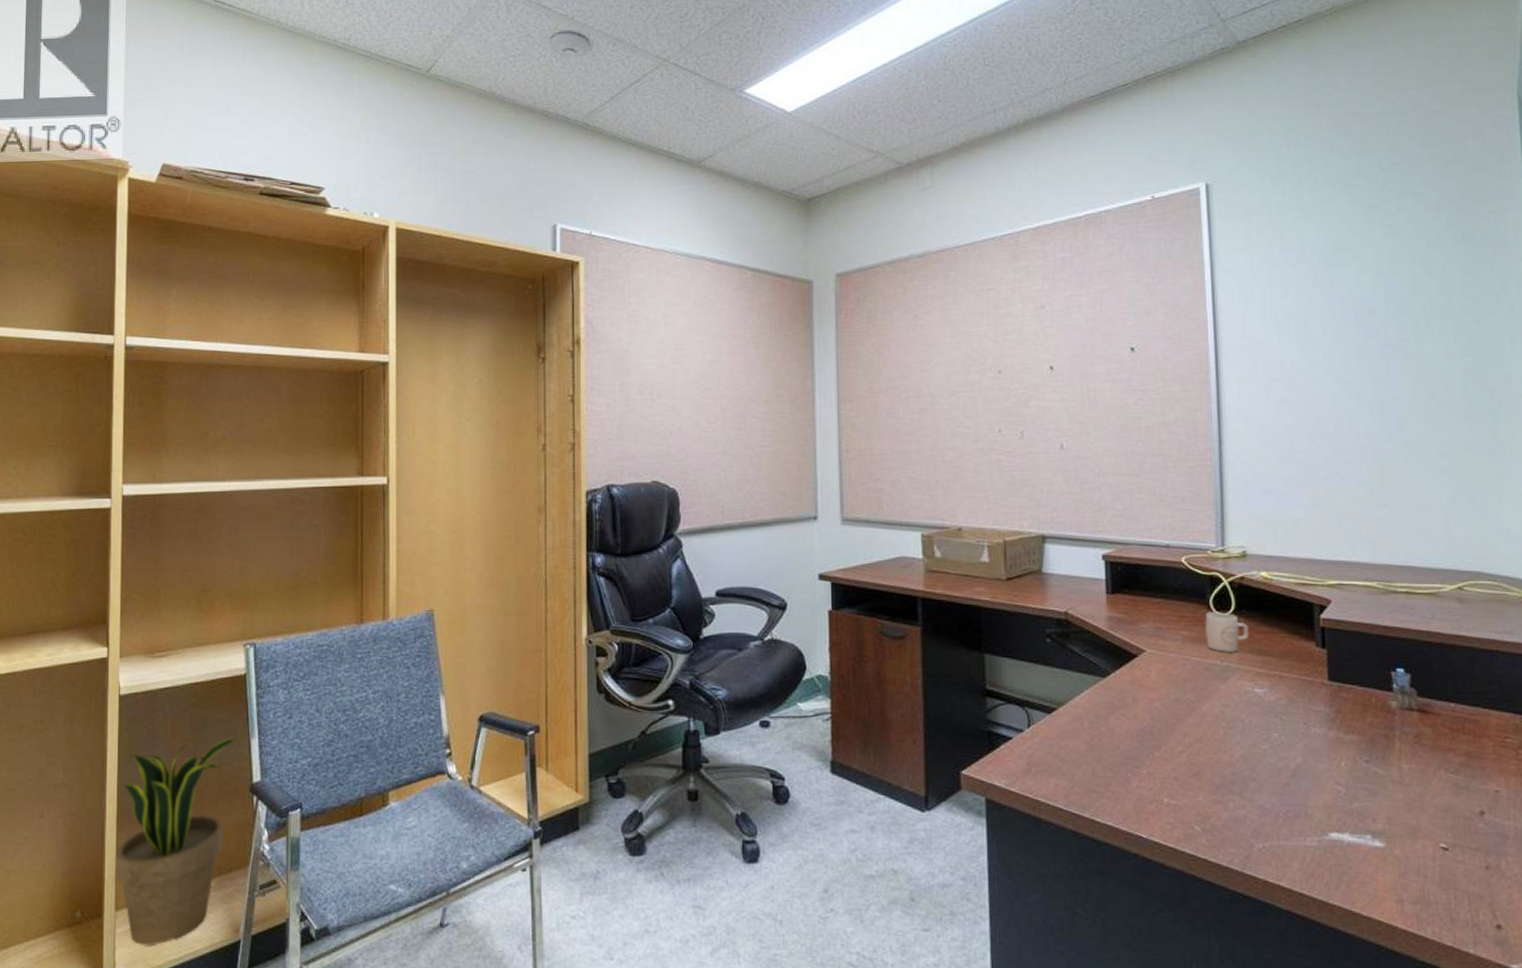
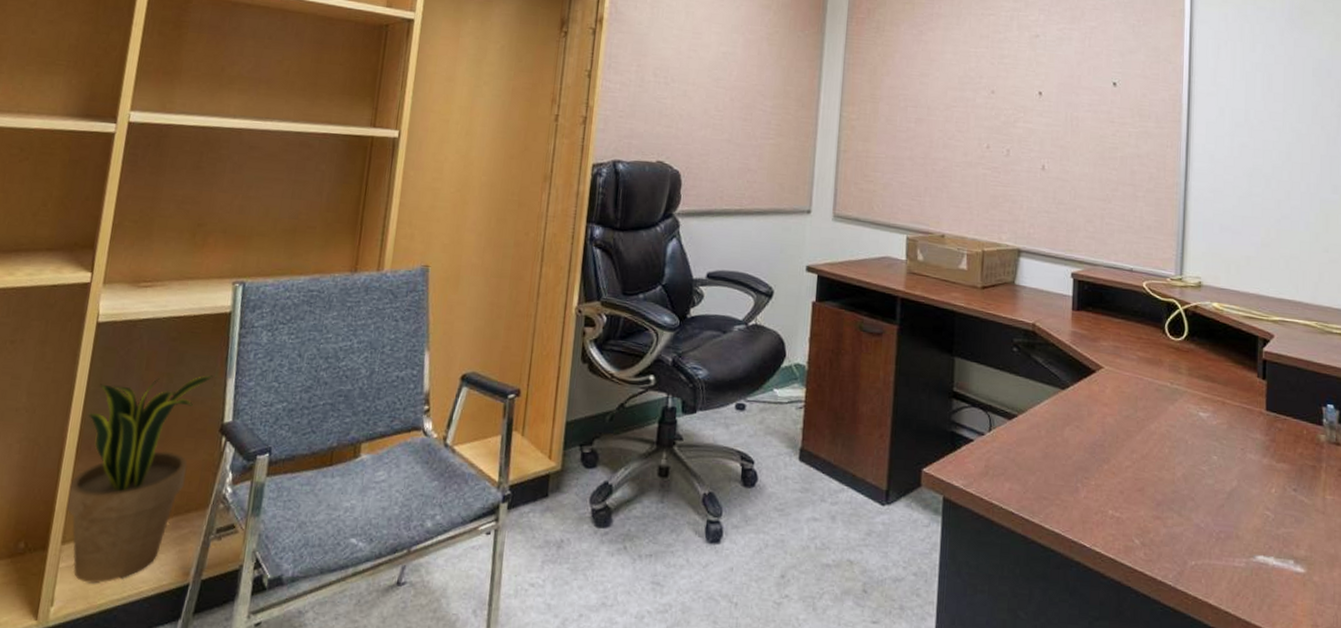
mug: present [1205,611,1249,652] -> none [1159,335,1199,376]

